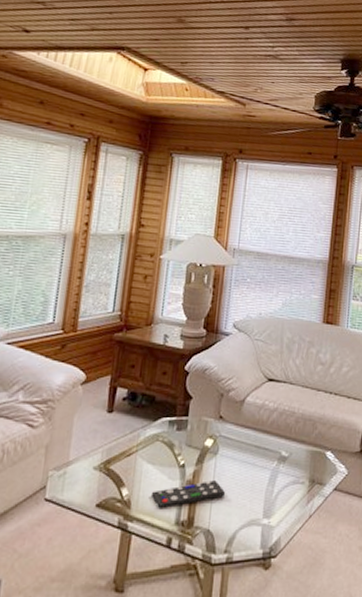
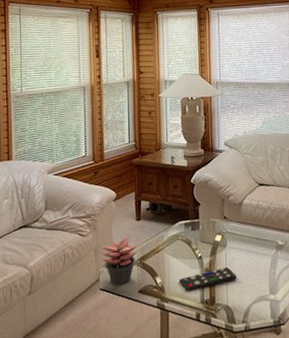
succulent plant: none [54,432,104,495] -> present [102,237,138,285]

